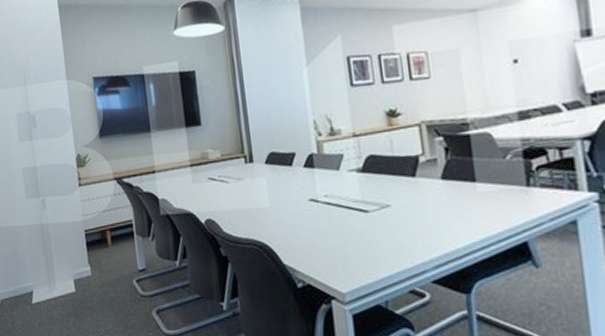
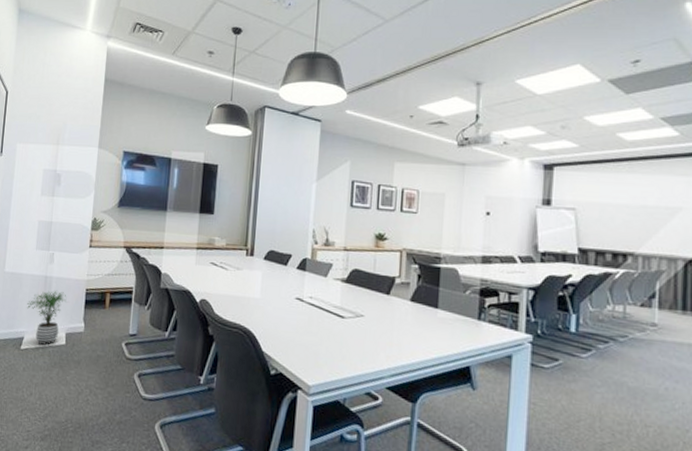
potted plant: none [28,237,68,296] -> present [26,290,67,345]

